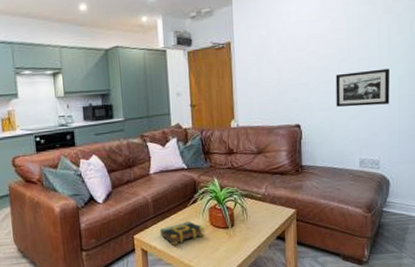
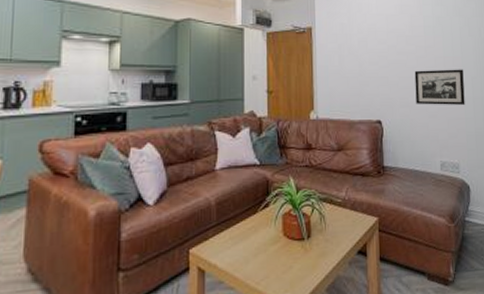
book: present [160,220,205,246] -> none [223,230,276,263]

